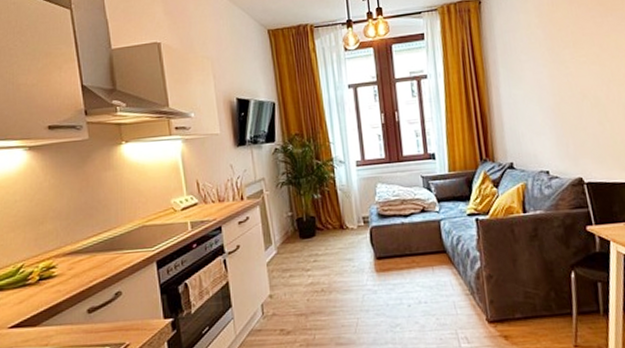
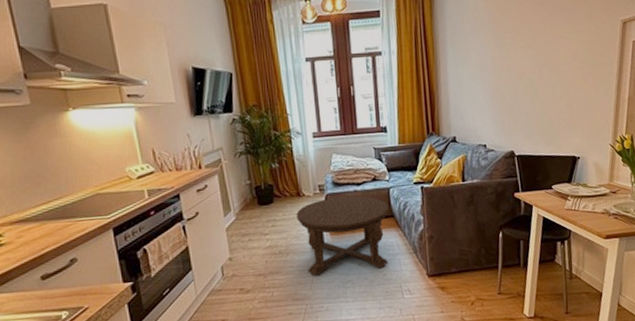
coffee table: none [339,228,441,318] -> present [296,196,389,276]

